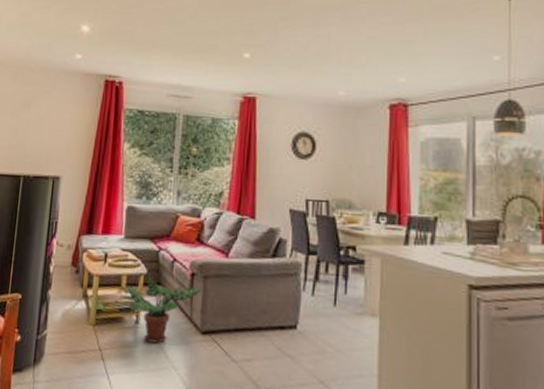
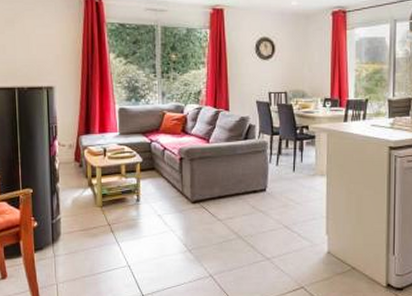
potted plant: present [120,275,202,344] -> none [121,163,190,215]

